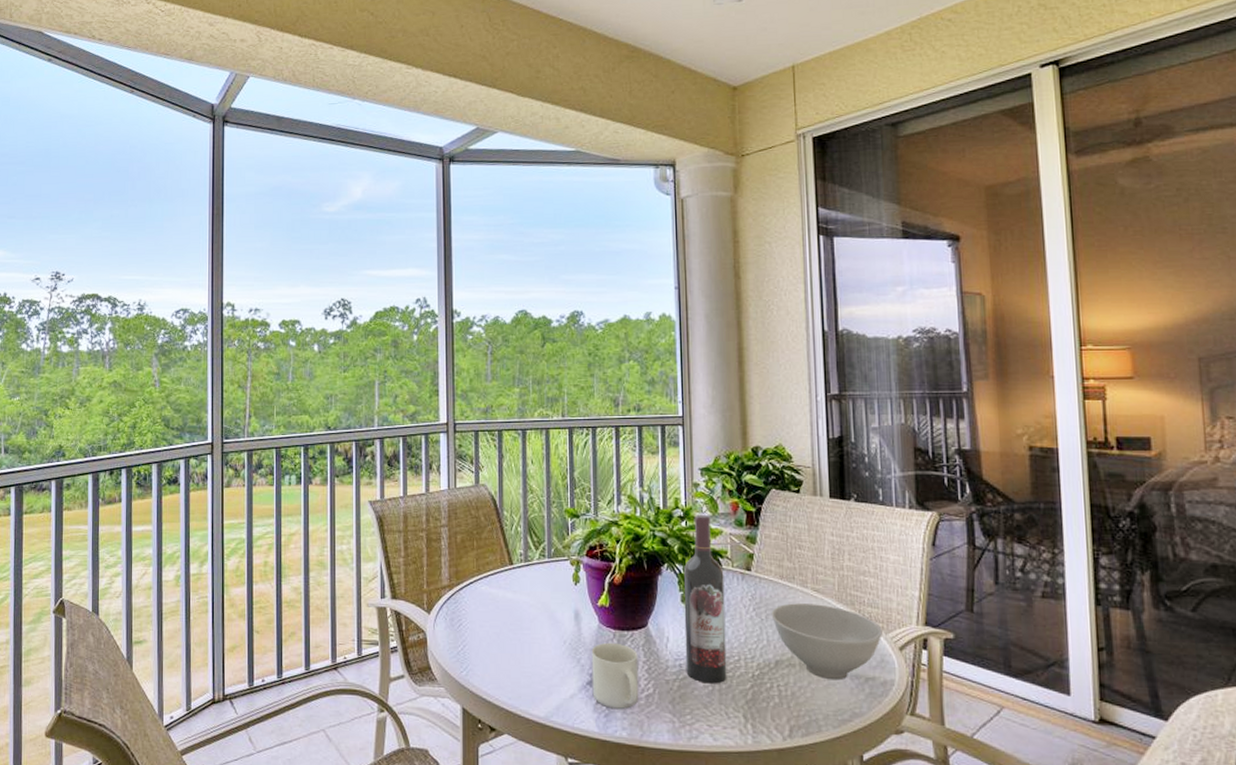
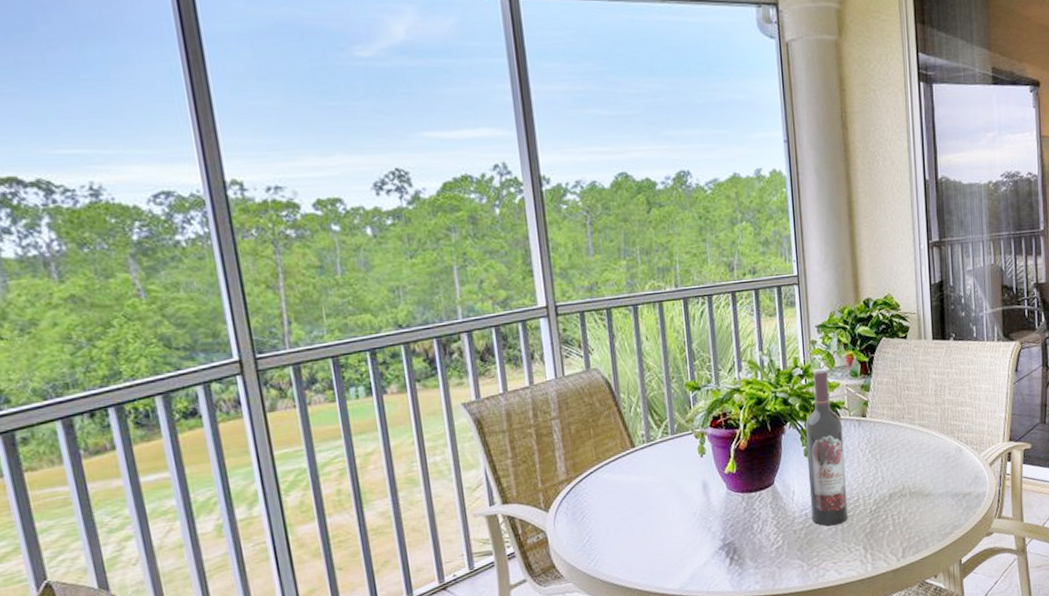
cup: present [591,642,639,709] -> none [721,505,770,567]
bowl: present [771,603,882,681] -> none [884,437,976,502]

